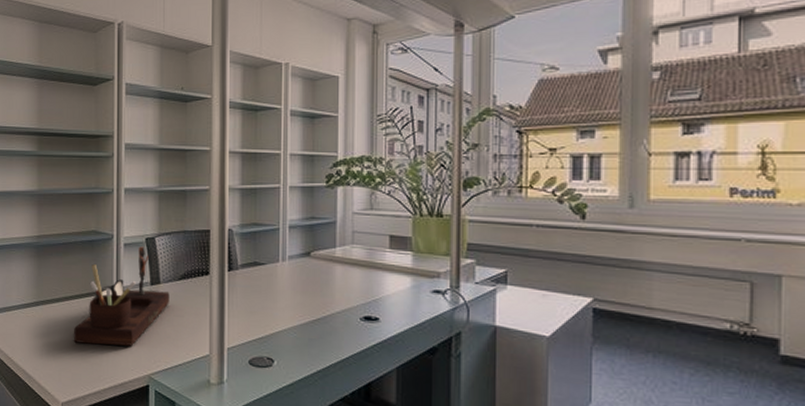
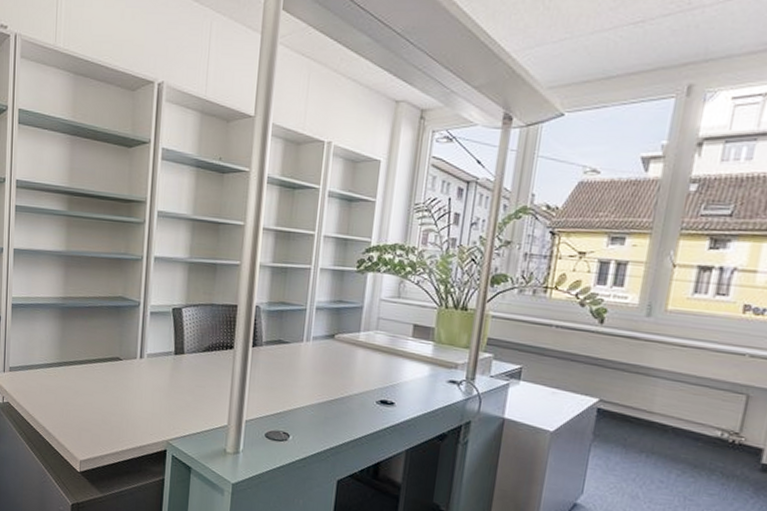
desk organizer: present [74,246,170,346] -> none [95,316,193,412]

